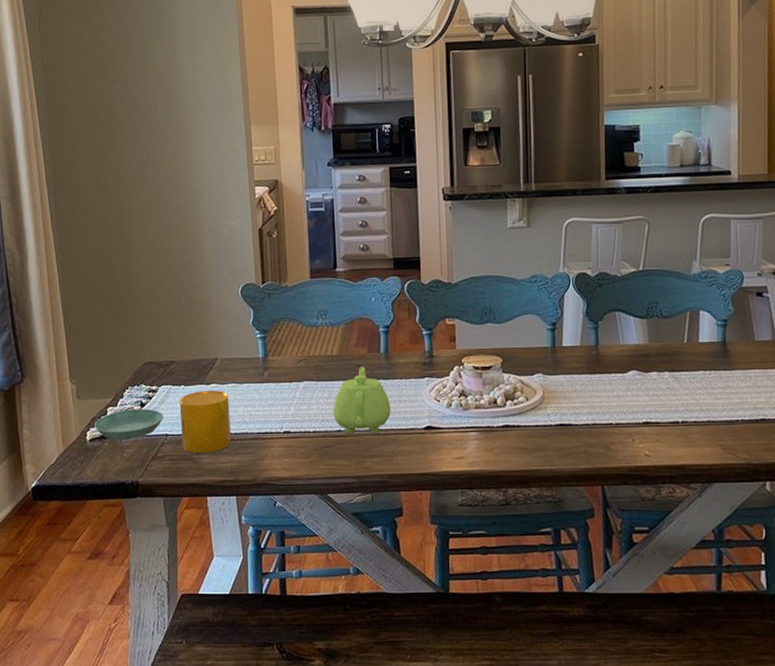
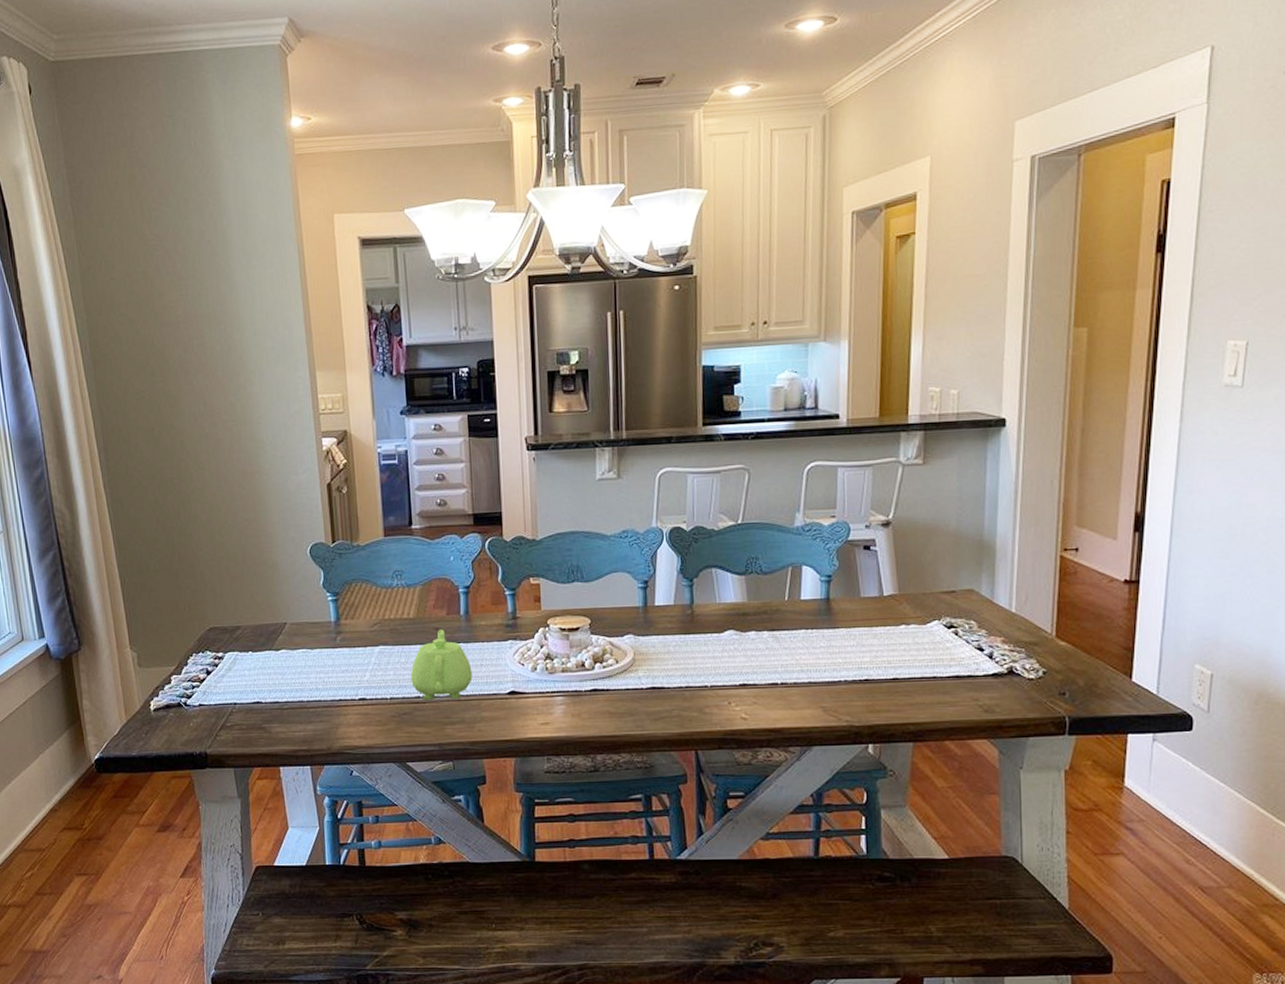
saucer: present [94,409,164,441] -> none [158,676,232,710]
cup: present [179,391,231,453] -> none [247,657,303,722]

